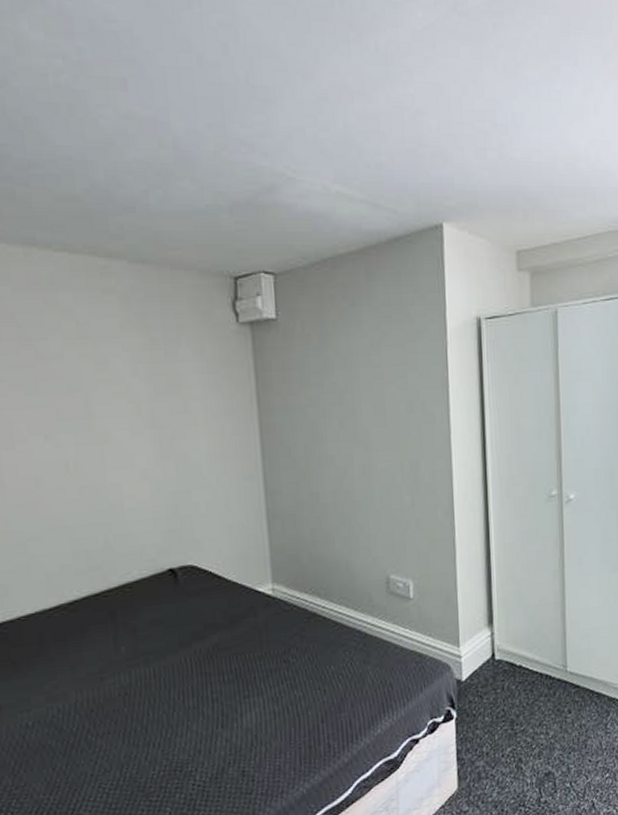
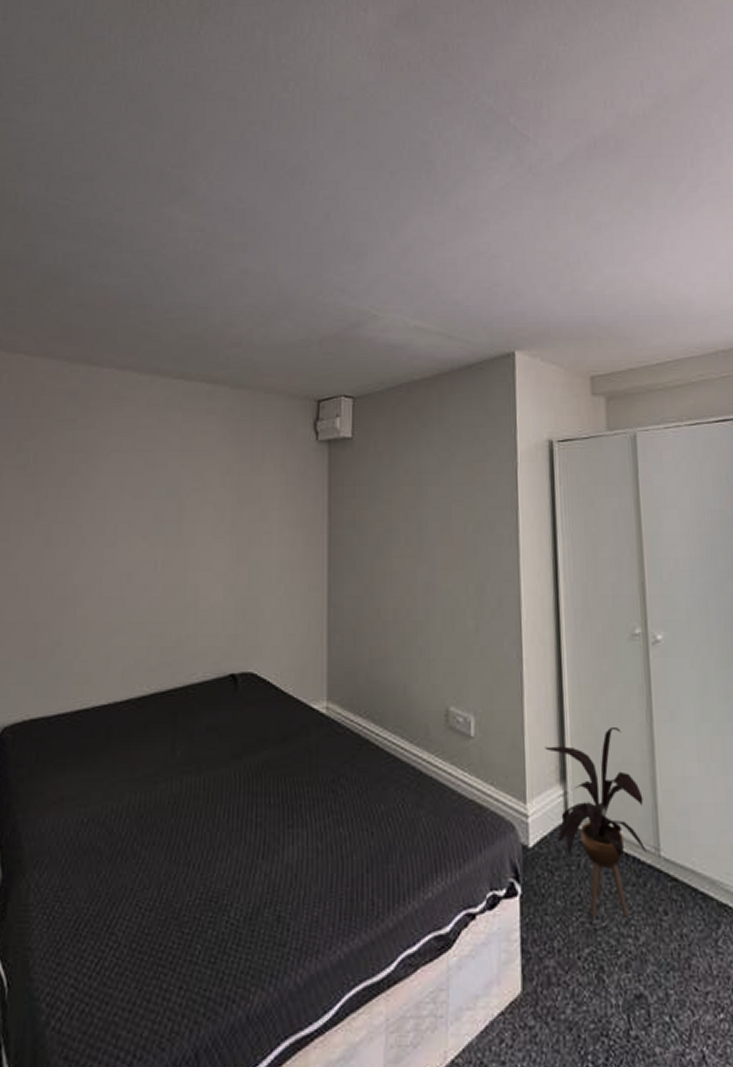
house plant: none [475,575,556,725] -> present [545,726,647,917]

